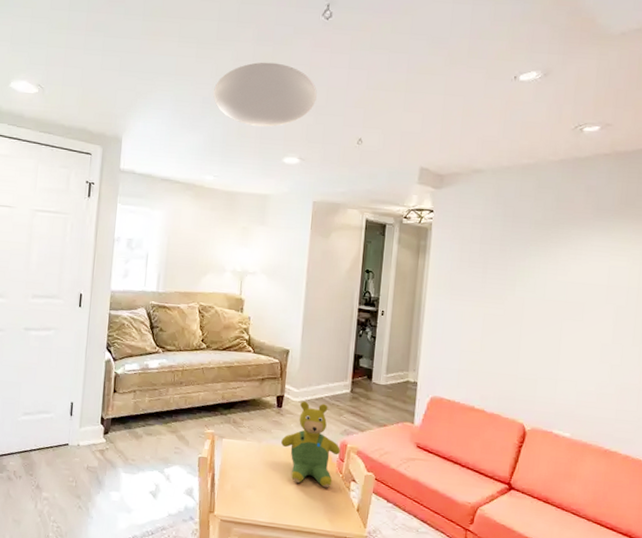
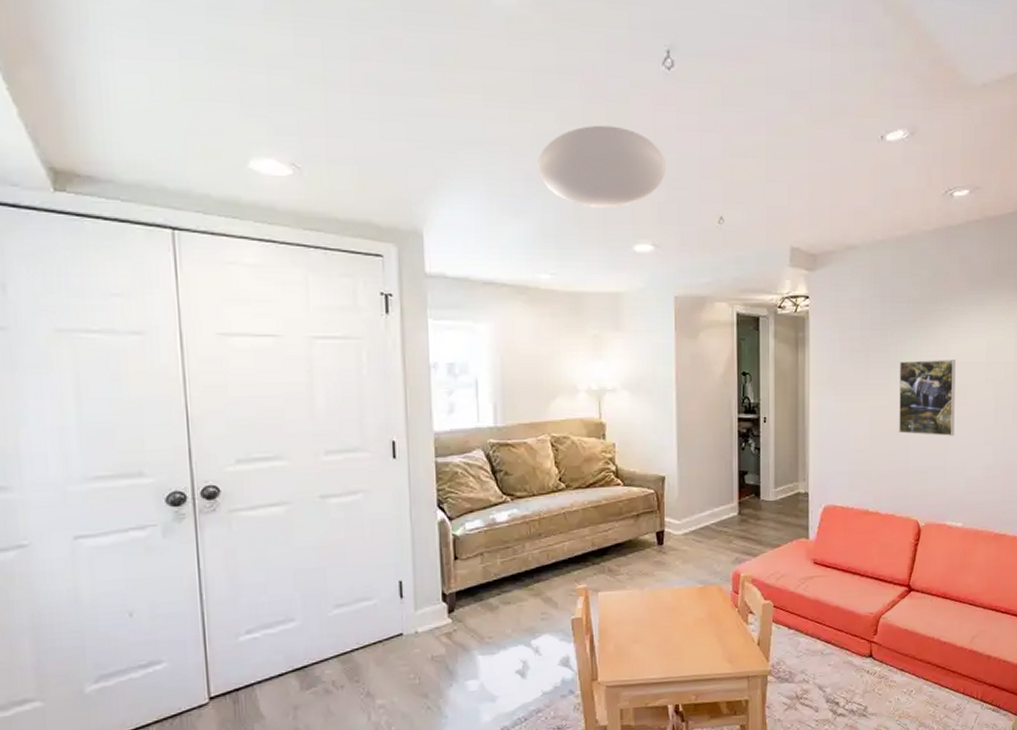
teddy bear: present [281,400,340,488] -> none [667,532,733,628]
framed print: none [511,276,575,350] -> present [899,360,956,436]

